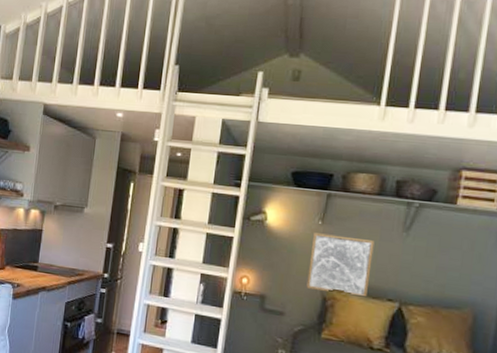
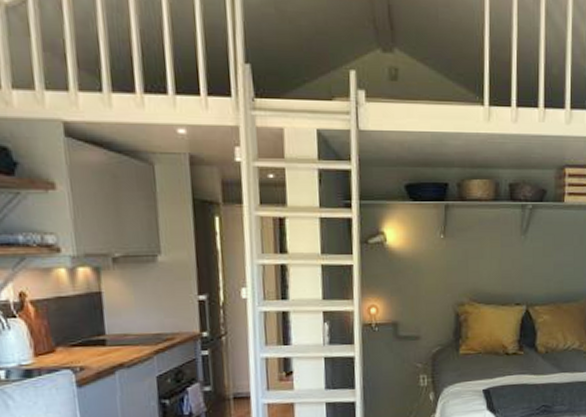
wall art: present [306,233,375,296] -> none [437,247,497,308]

